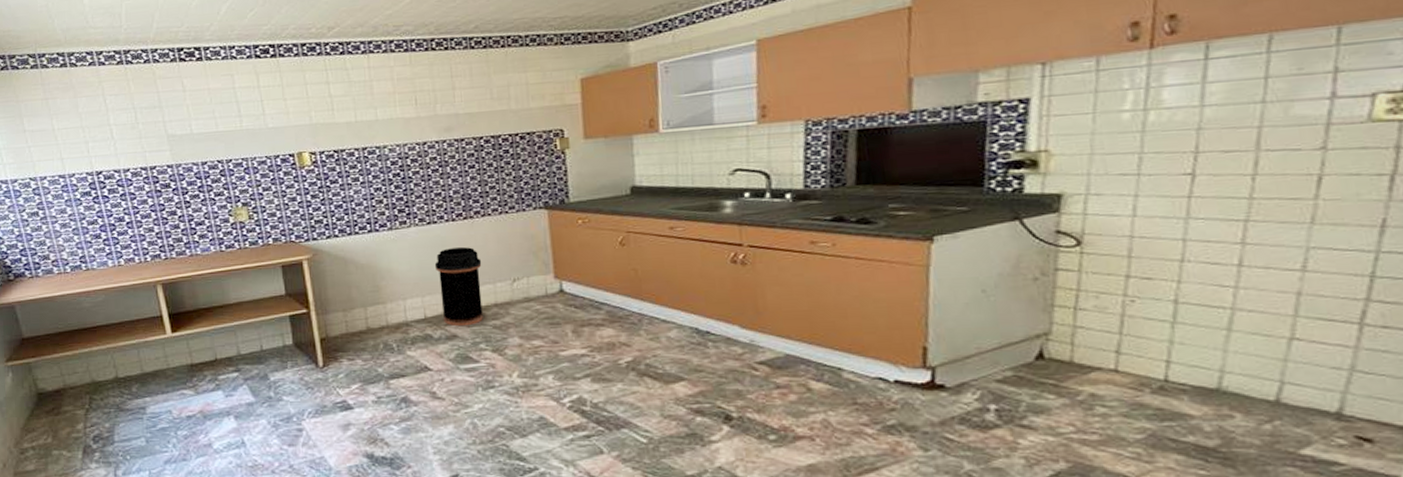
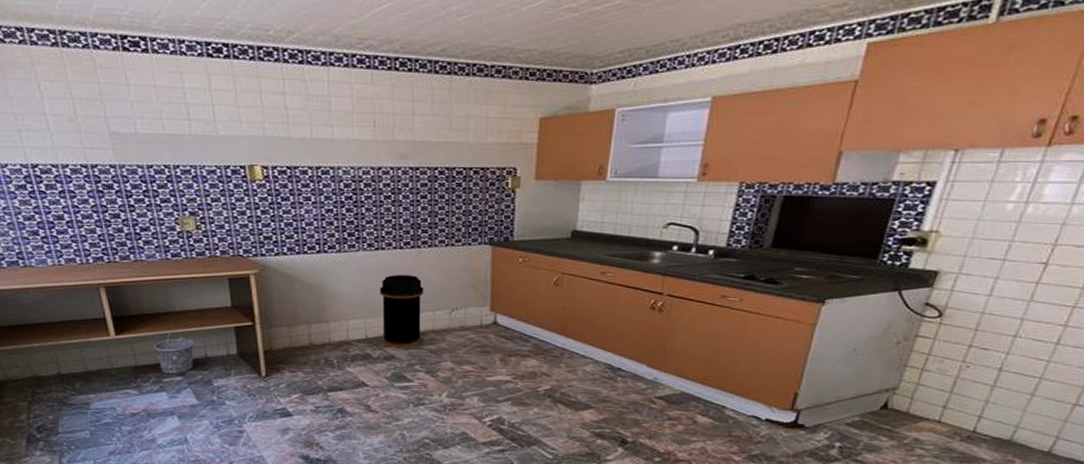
bucket: none [209,324,250,371] -> present [154,331,195,374]

